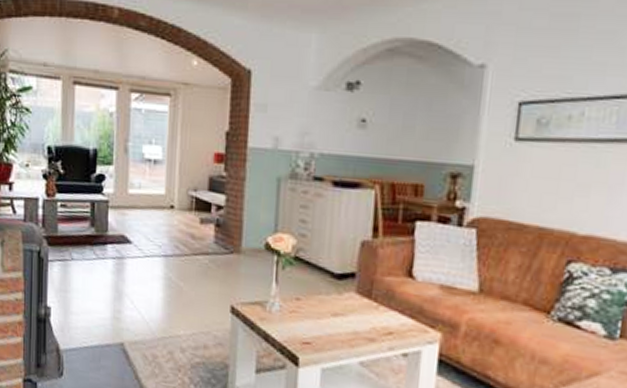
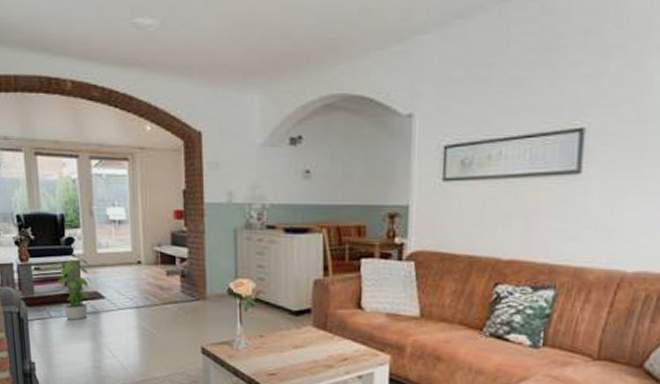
potted plant: none [74,197,119,265] -> present [47,258,92,320]

